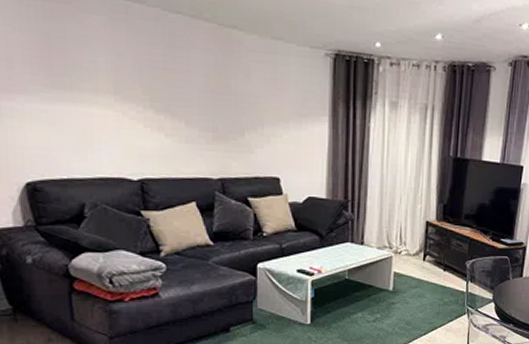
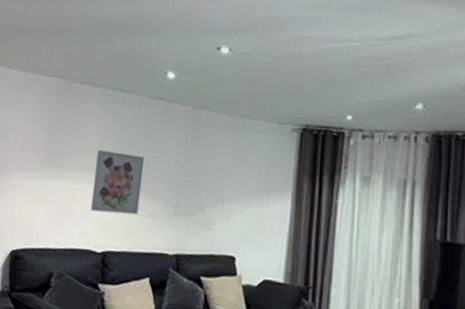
wall art: none [113,69,173,141] -> present [91,149,145,215]

